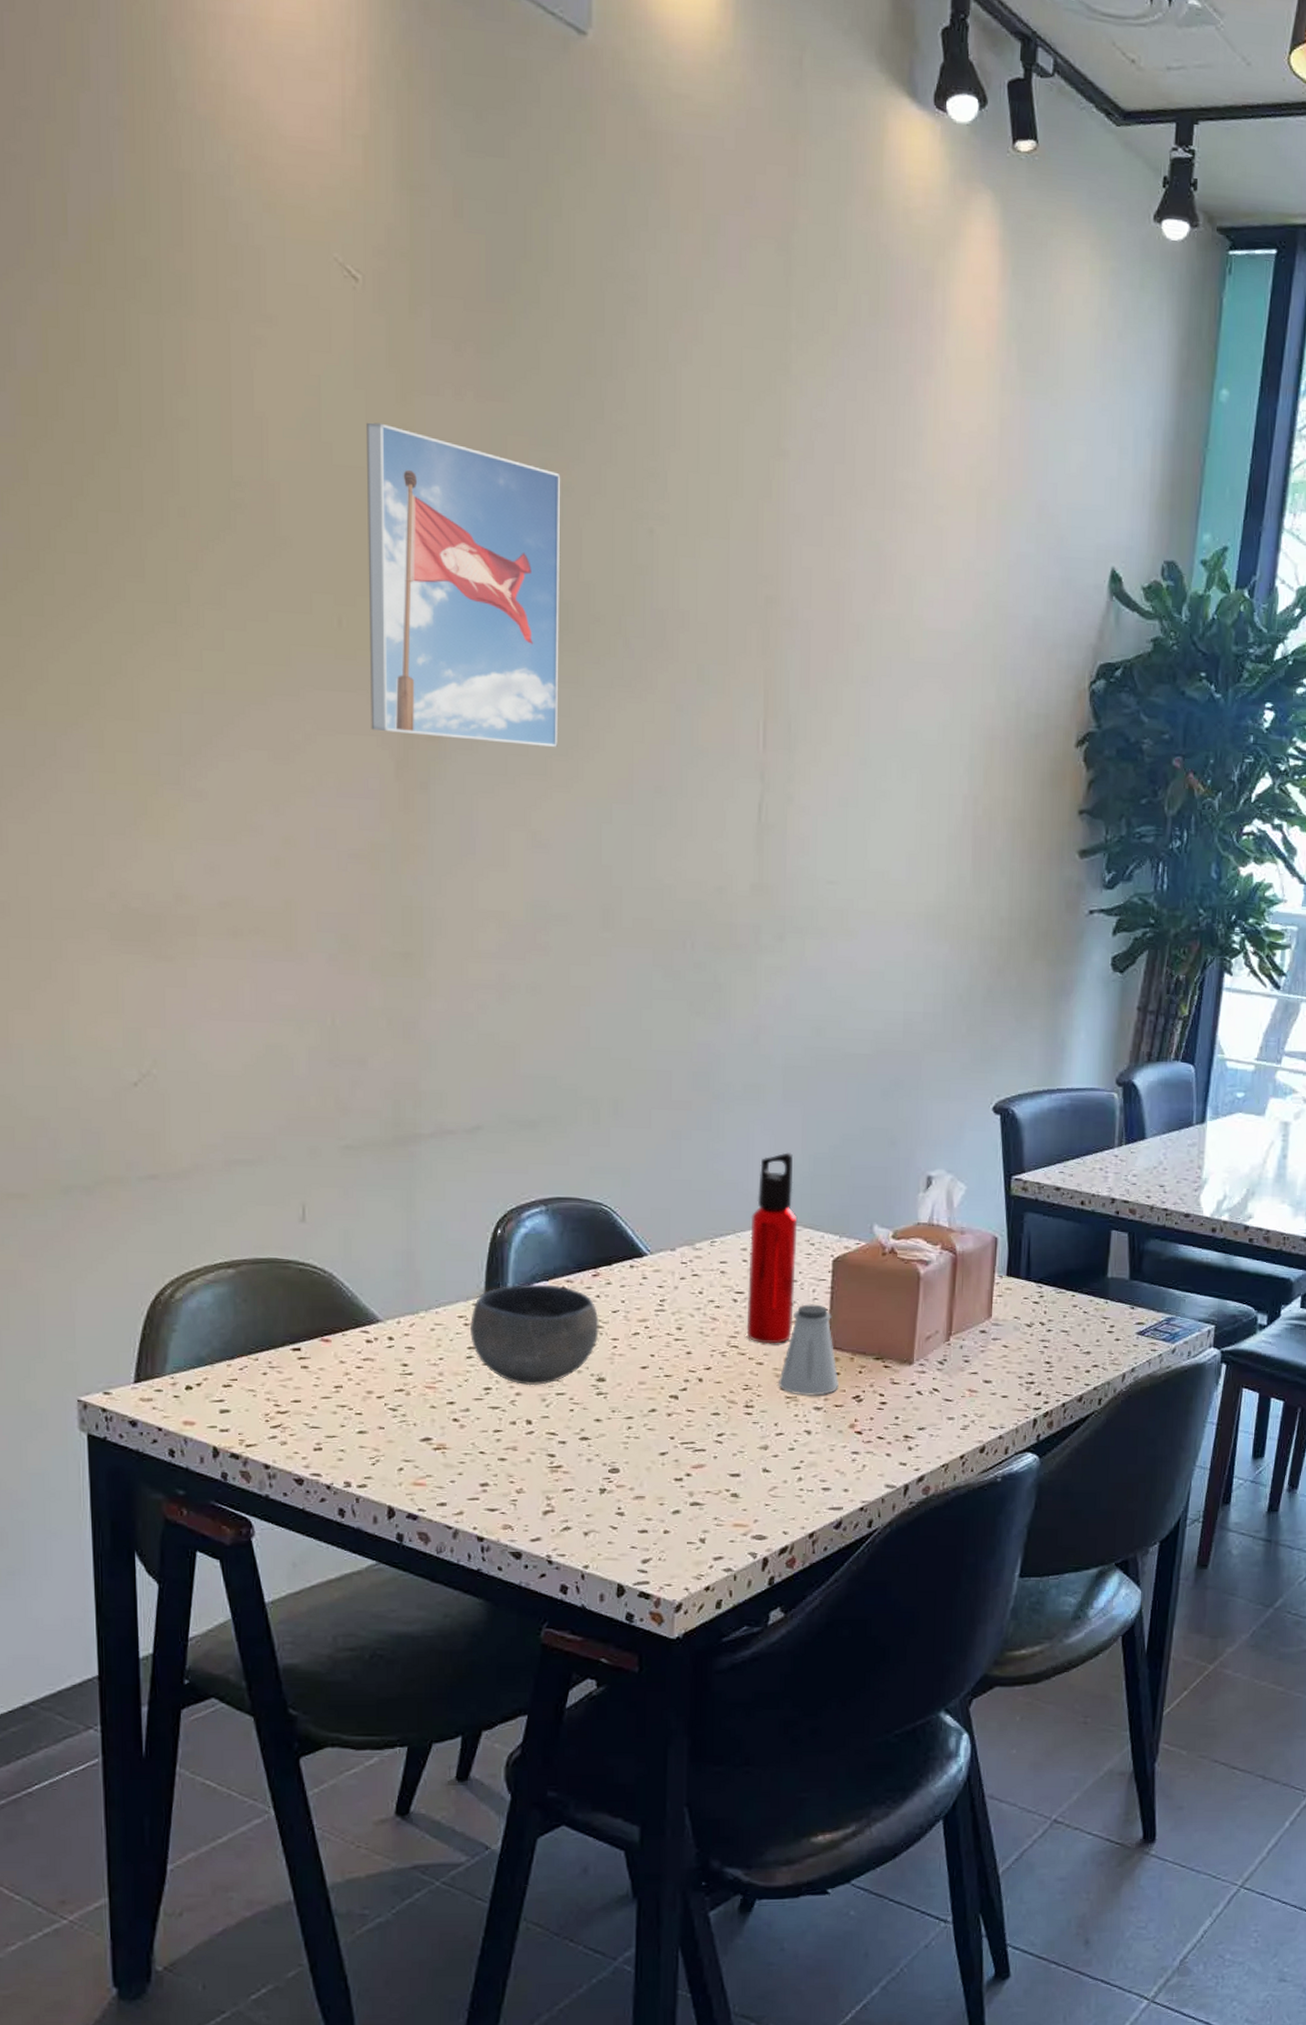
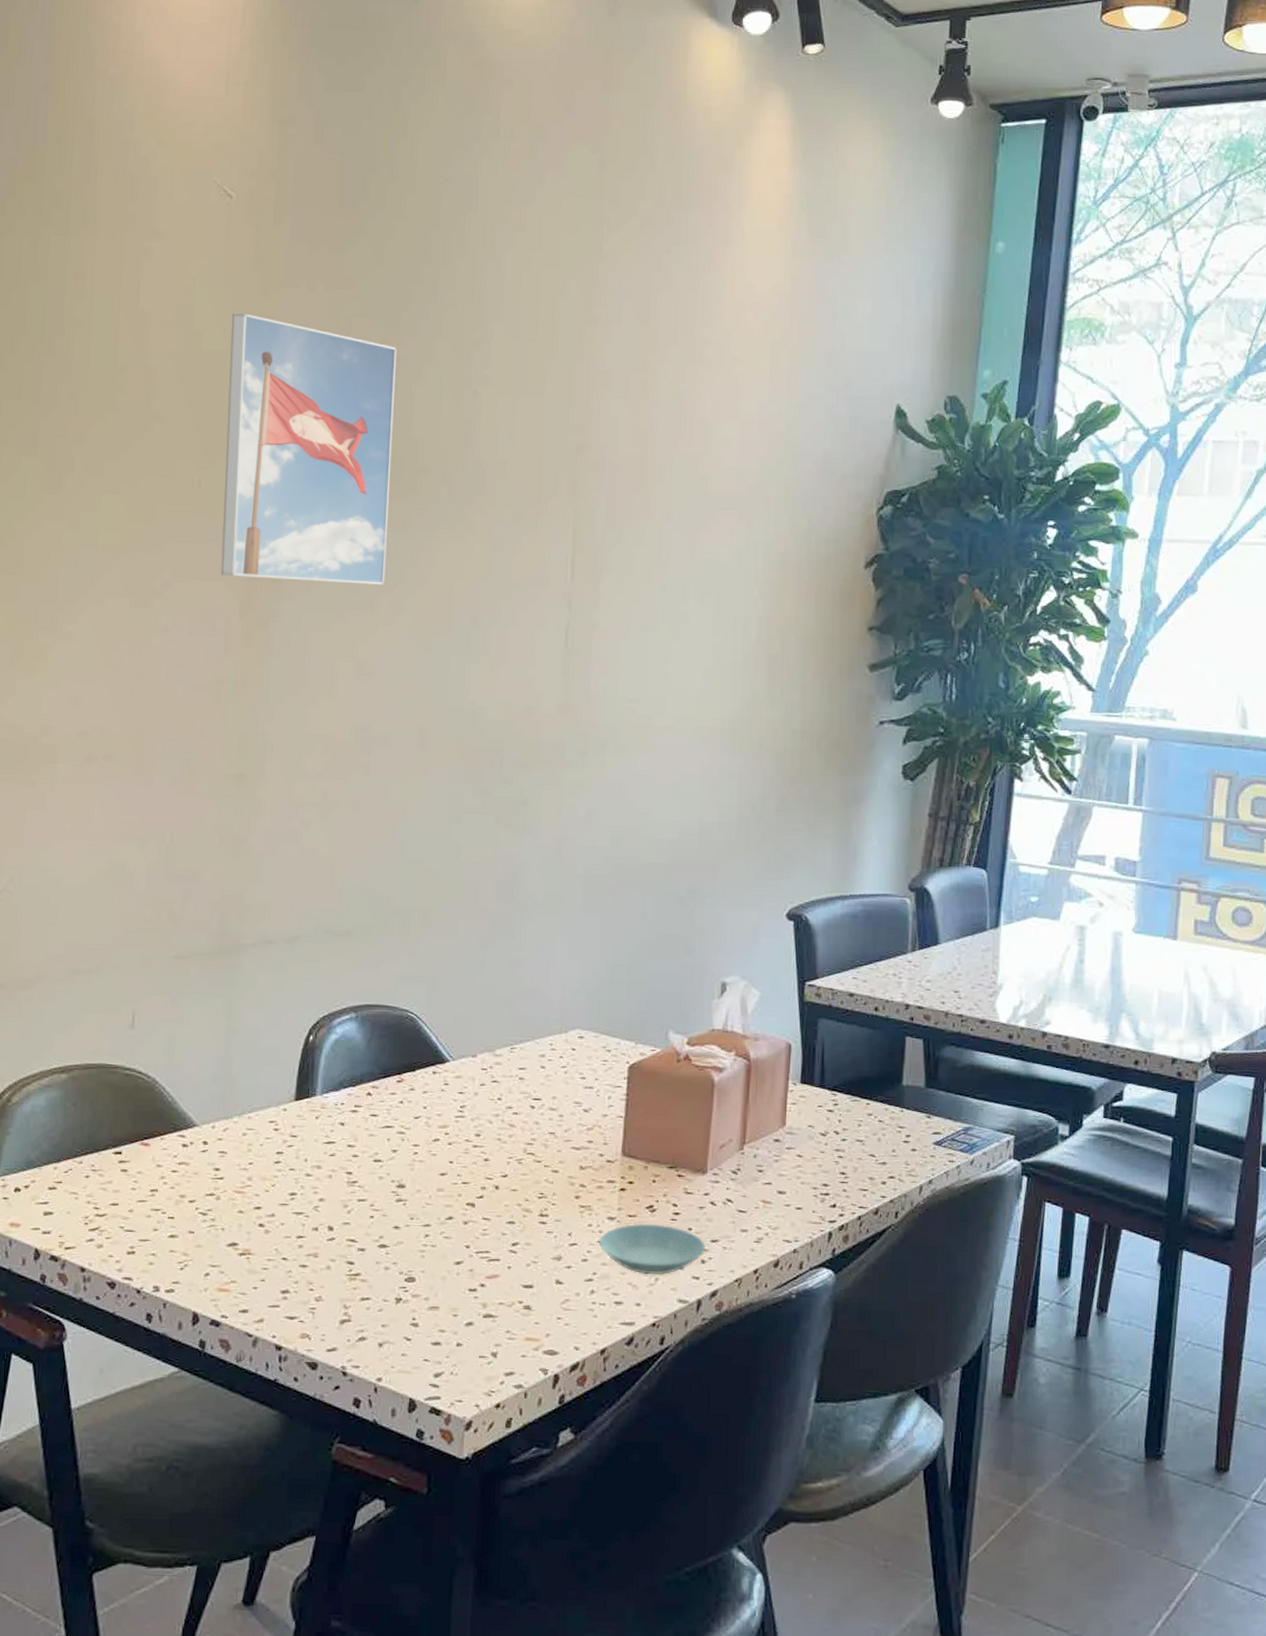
bowl: present [470,1284,599,1386] -> none [279,1090,402,1192]
water bottle: present [746,1152,798,1344] -> none [543,960,595,1151]
saltshaker: present [779,1304,839,1396] -> none [573,1111,632,1205]
saucer: none [806,1413,912,1462] -> present [599,1223,705,1275]

